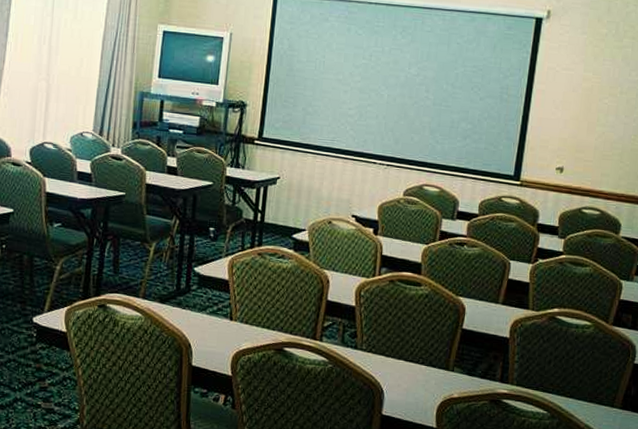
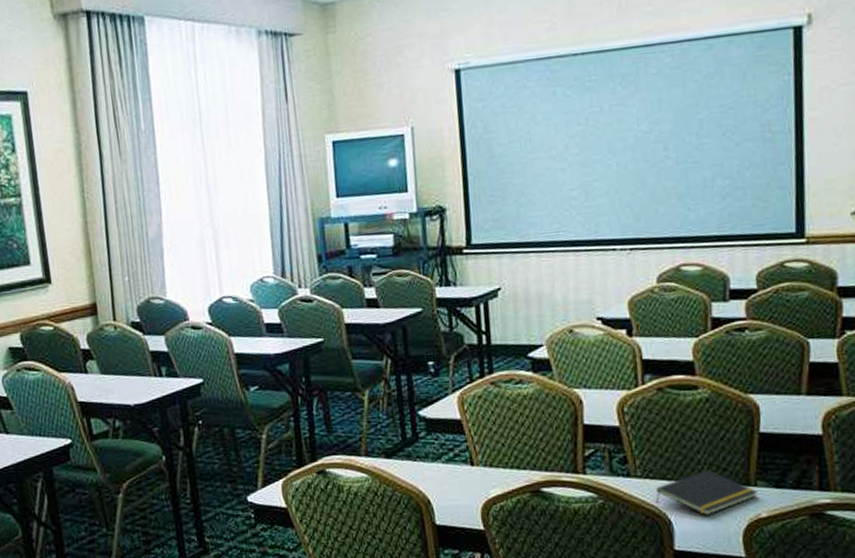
notepad: none [373,353,454,390] -> present [656,470,758,516]

